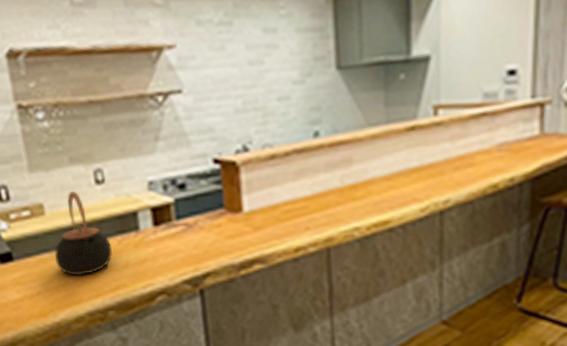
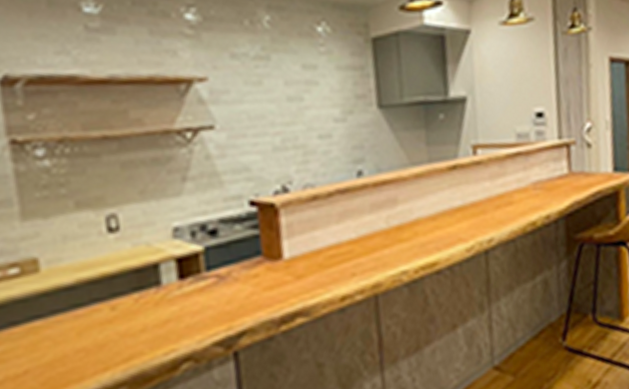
teapot: present [54,190,112,277] -> none [49,240,126,347]

